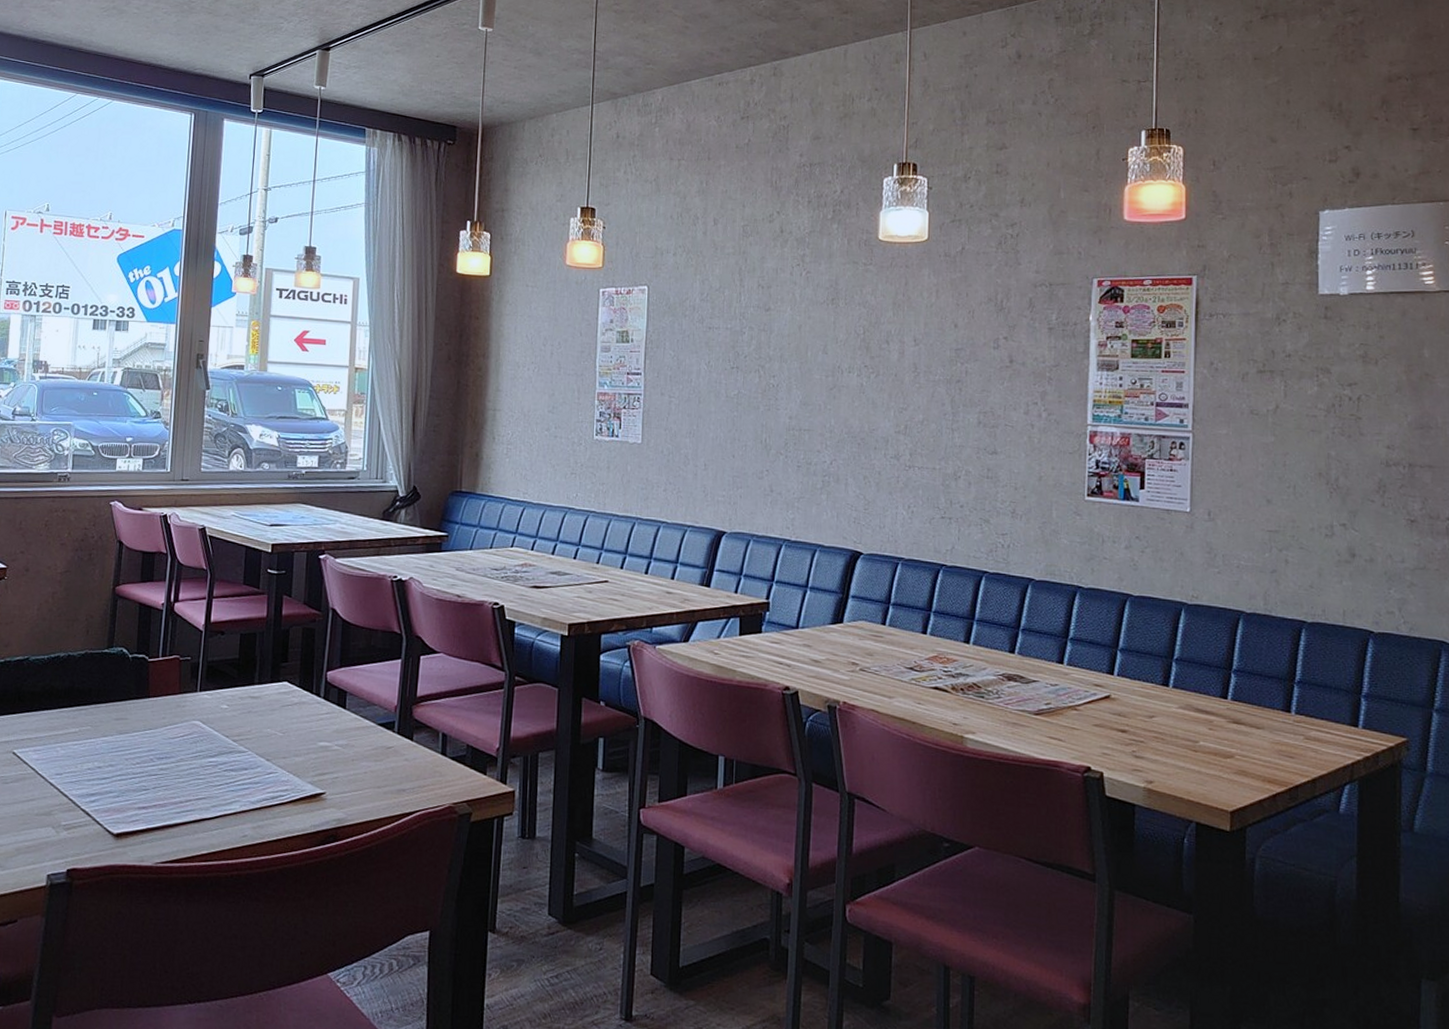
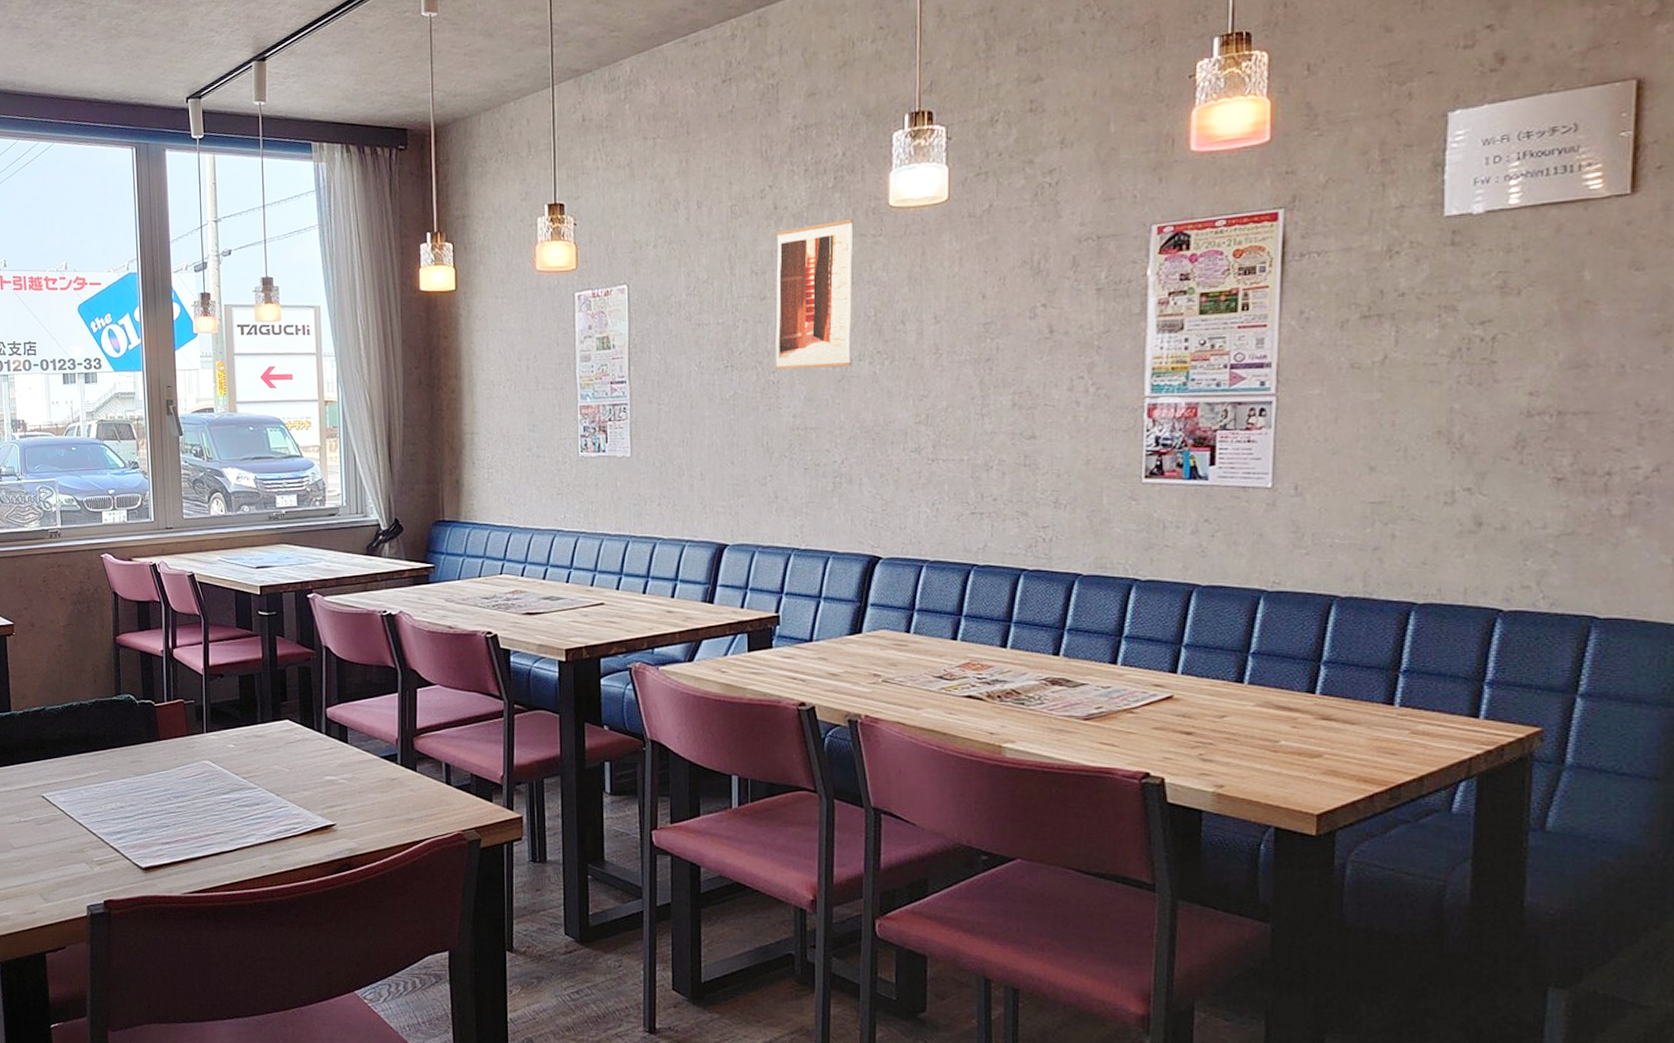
wall art: none [775,248,848,377] -> present [775,219,854,370]

